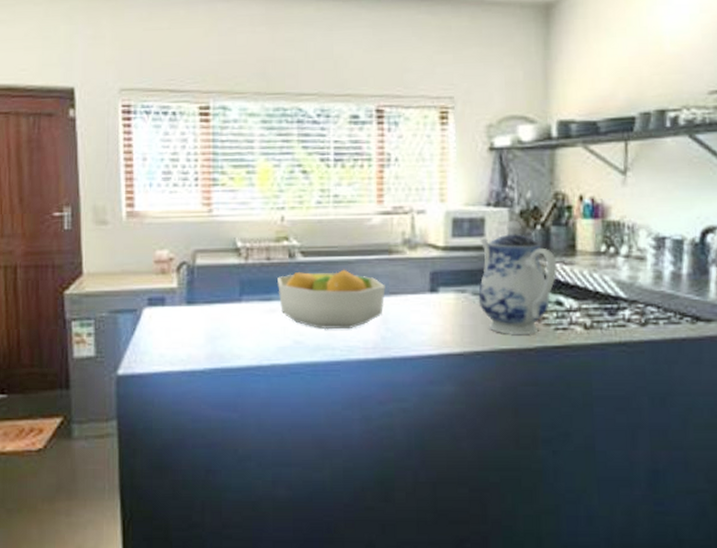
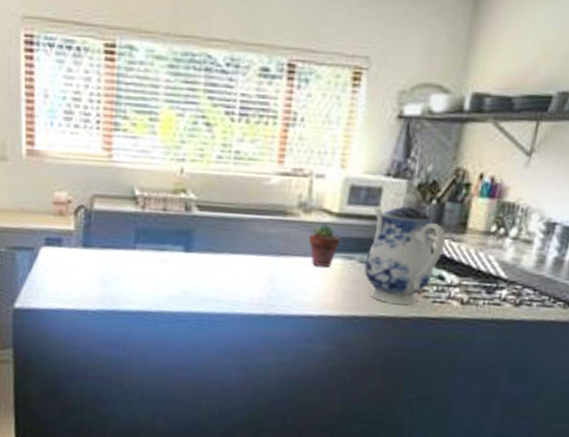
fruit bowl: present [277,269,386,330] -> none [171,225,276,285]
potted succulent: none [417,258,450,303] -> present [308,223,341,267]

